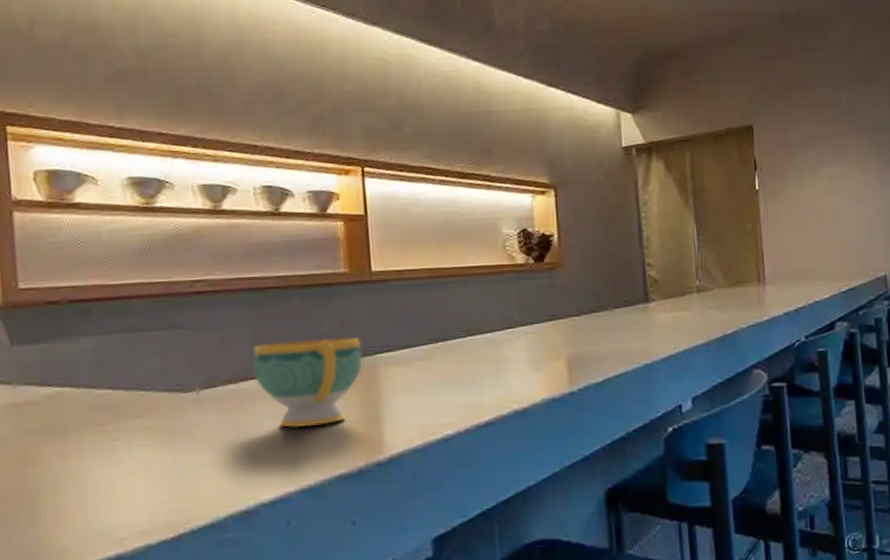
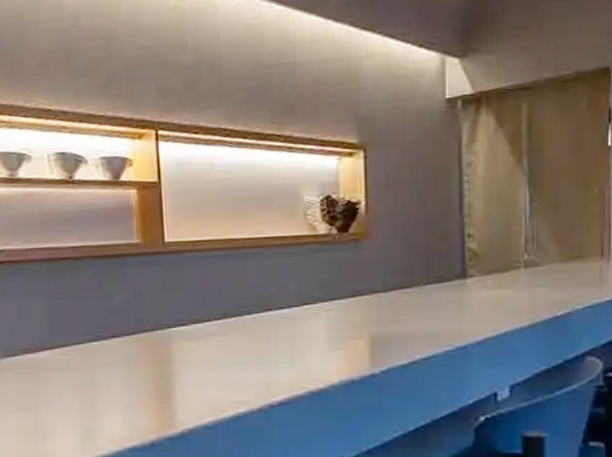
teacup: present [252,337,363,428] -> none [48,310,155,399]

